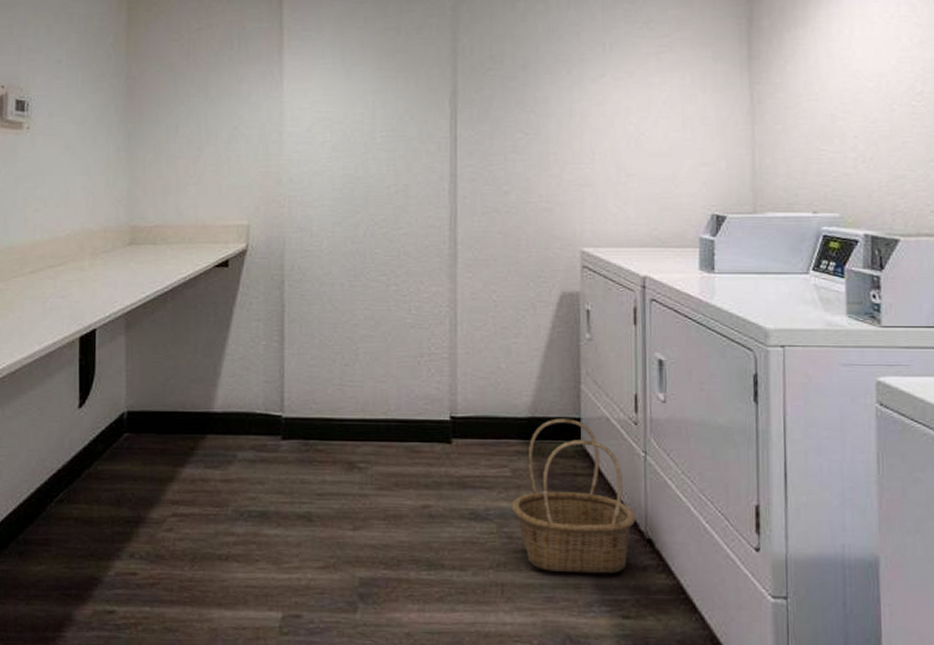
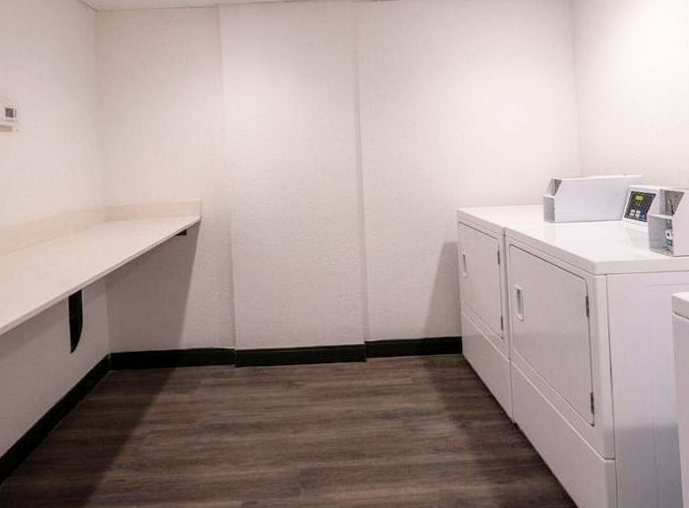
basket: present [511,418,636,574] -> none [413,337,505,453]

